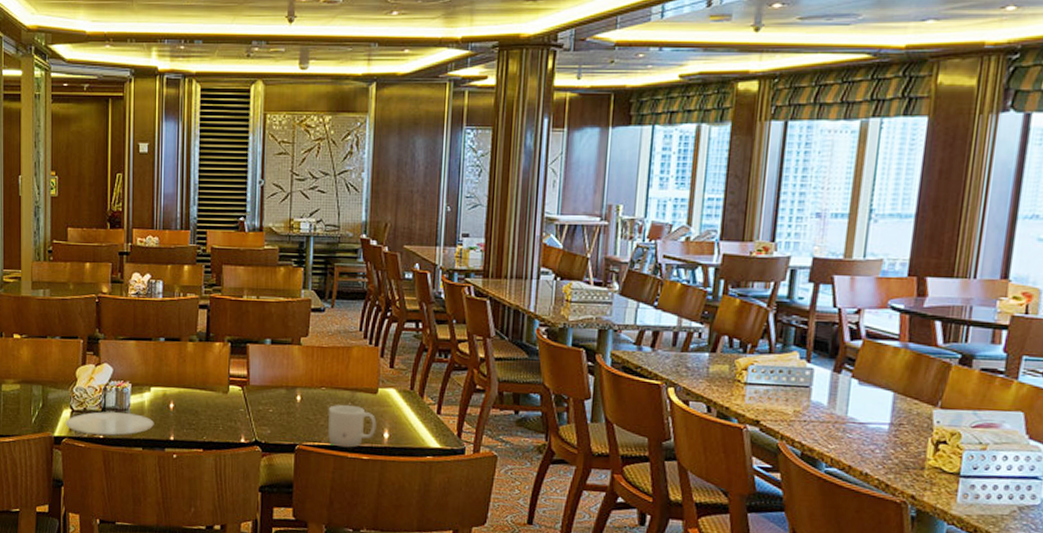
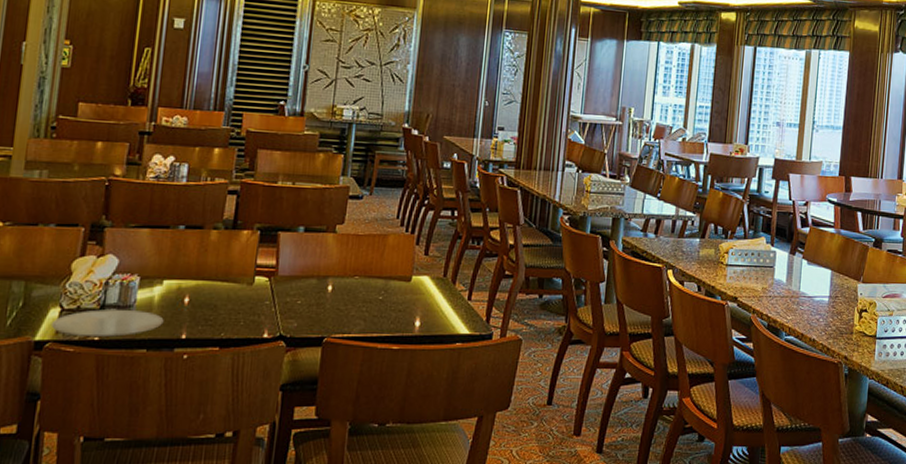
mug: present [327,405,377,448] -> none [358,294,409,338]

